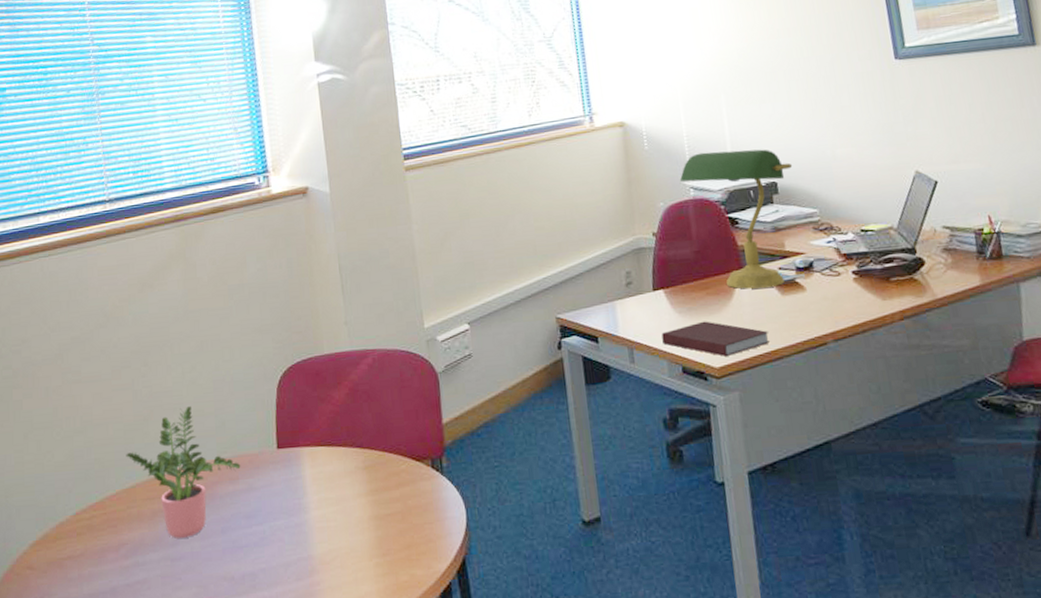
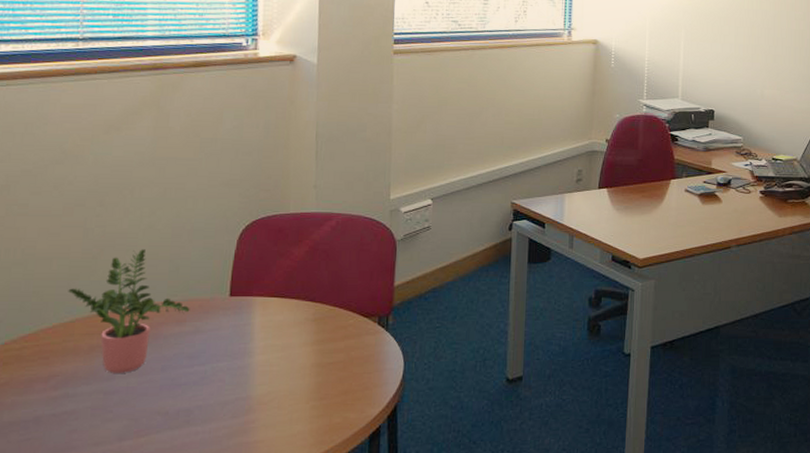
notebook: present [661,321,770,356] -> none [599,219,686,250]
desk lamp: present [680,149,793,289] -> none [637,76,729,196]

